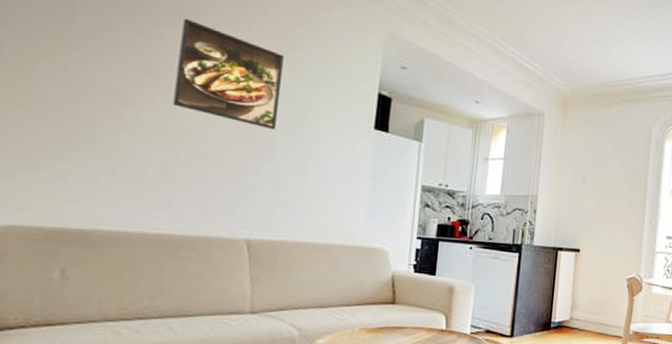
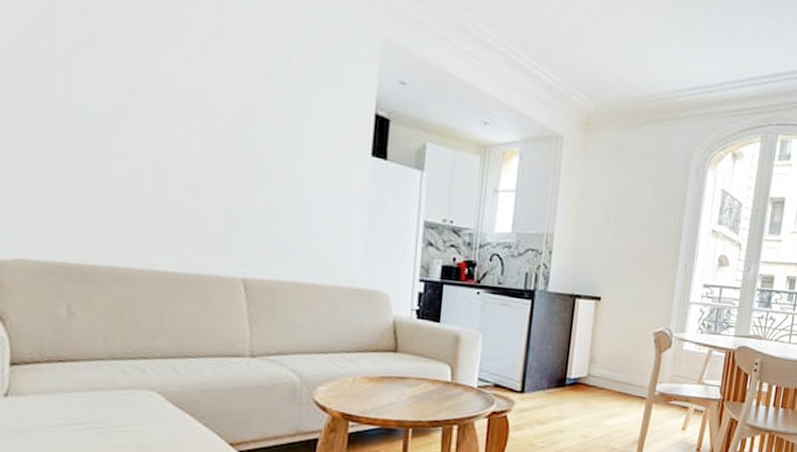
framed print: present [172,18,284,130] -> none [161,29,273,158]

